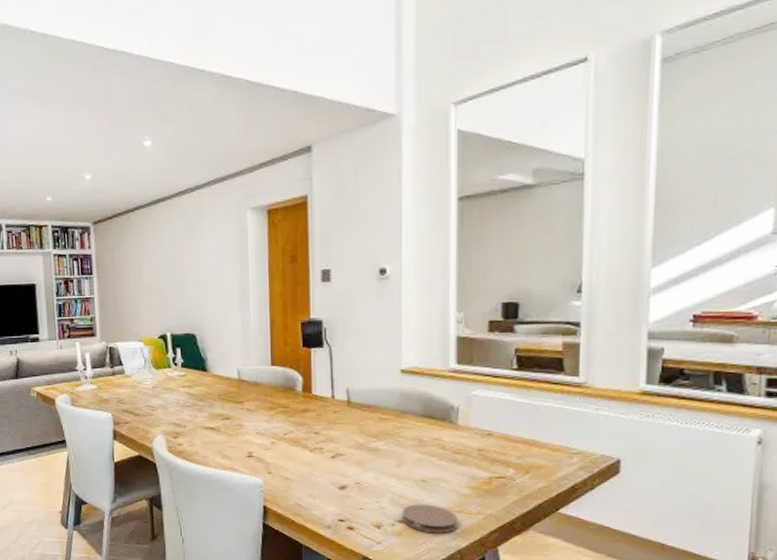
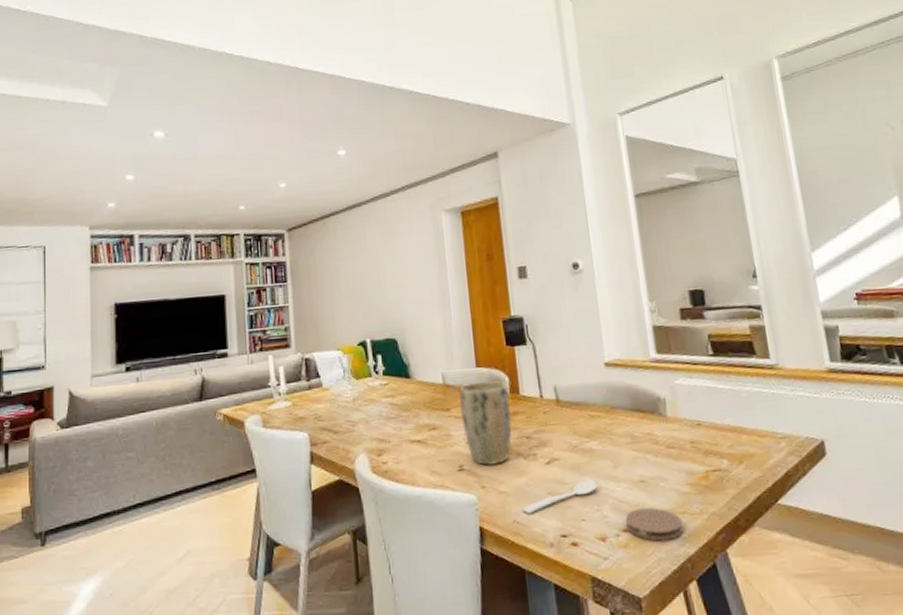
plant pot: none [252,379,303,456] -> present [459,381,513,467]
spoon: none [304,476,380,499] -> present [522,480,599,515]

